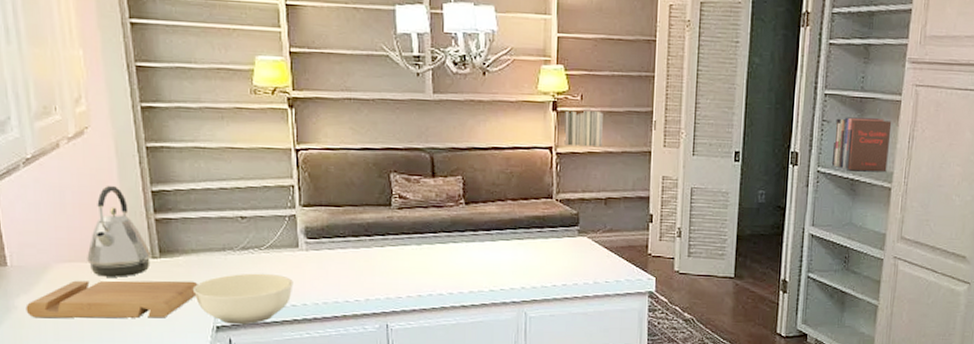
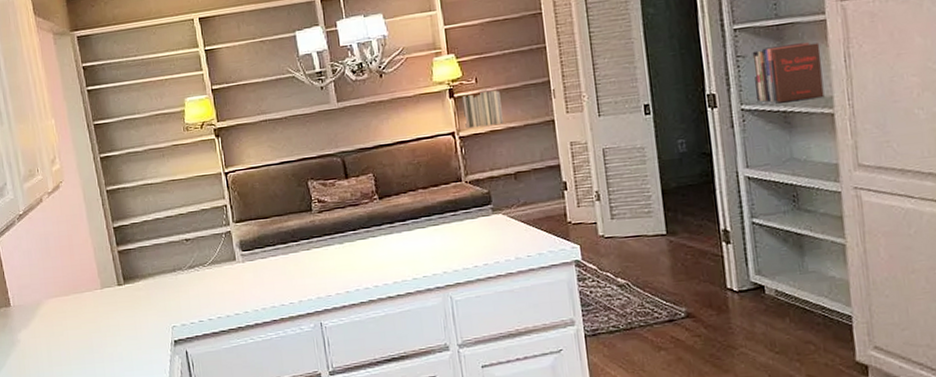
cutting board: present [25,280,198,319] -> none [26,302,156,349]
kettle: present [87,186,152,277] -> none [68,228,118,307]
bowl: present [192,273,293,325] -> none [152,287,235,338]

